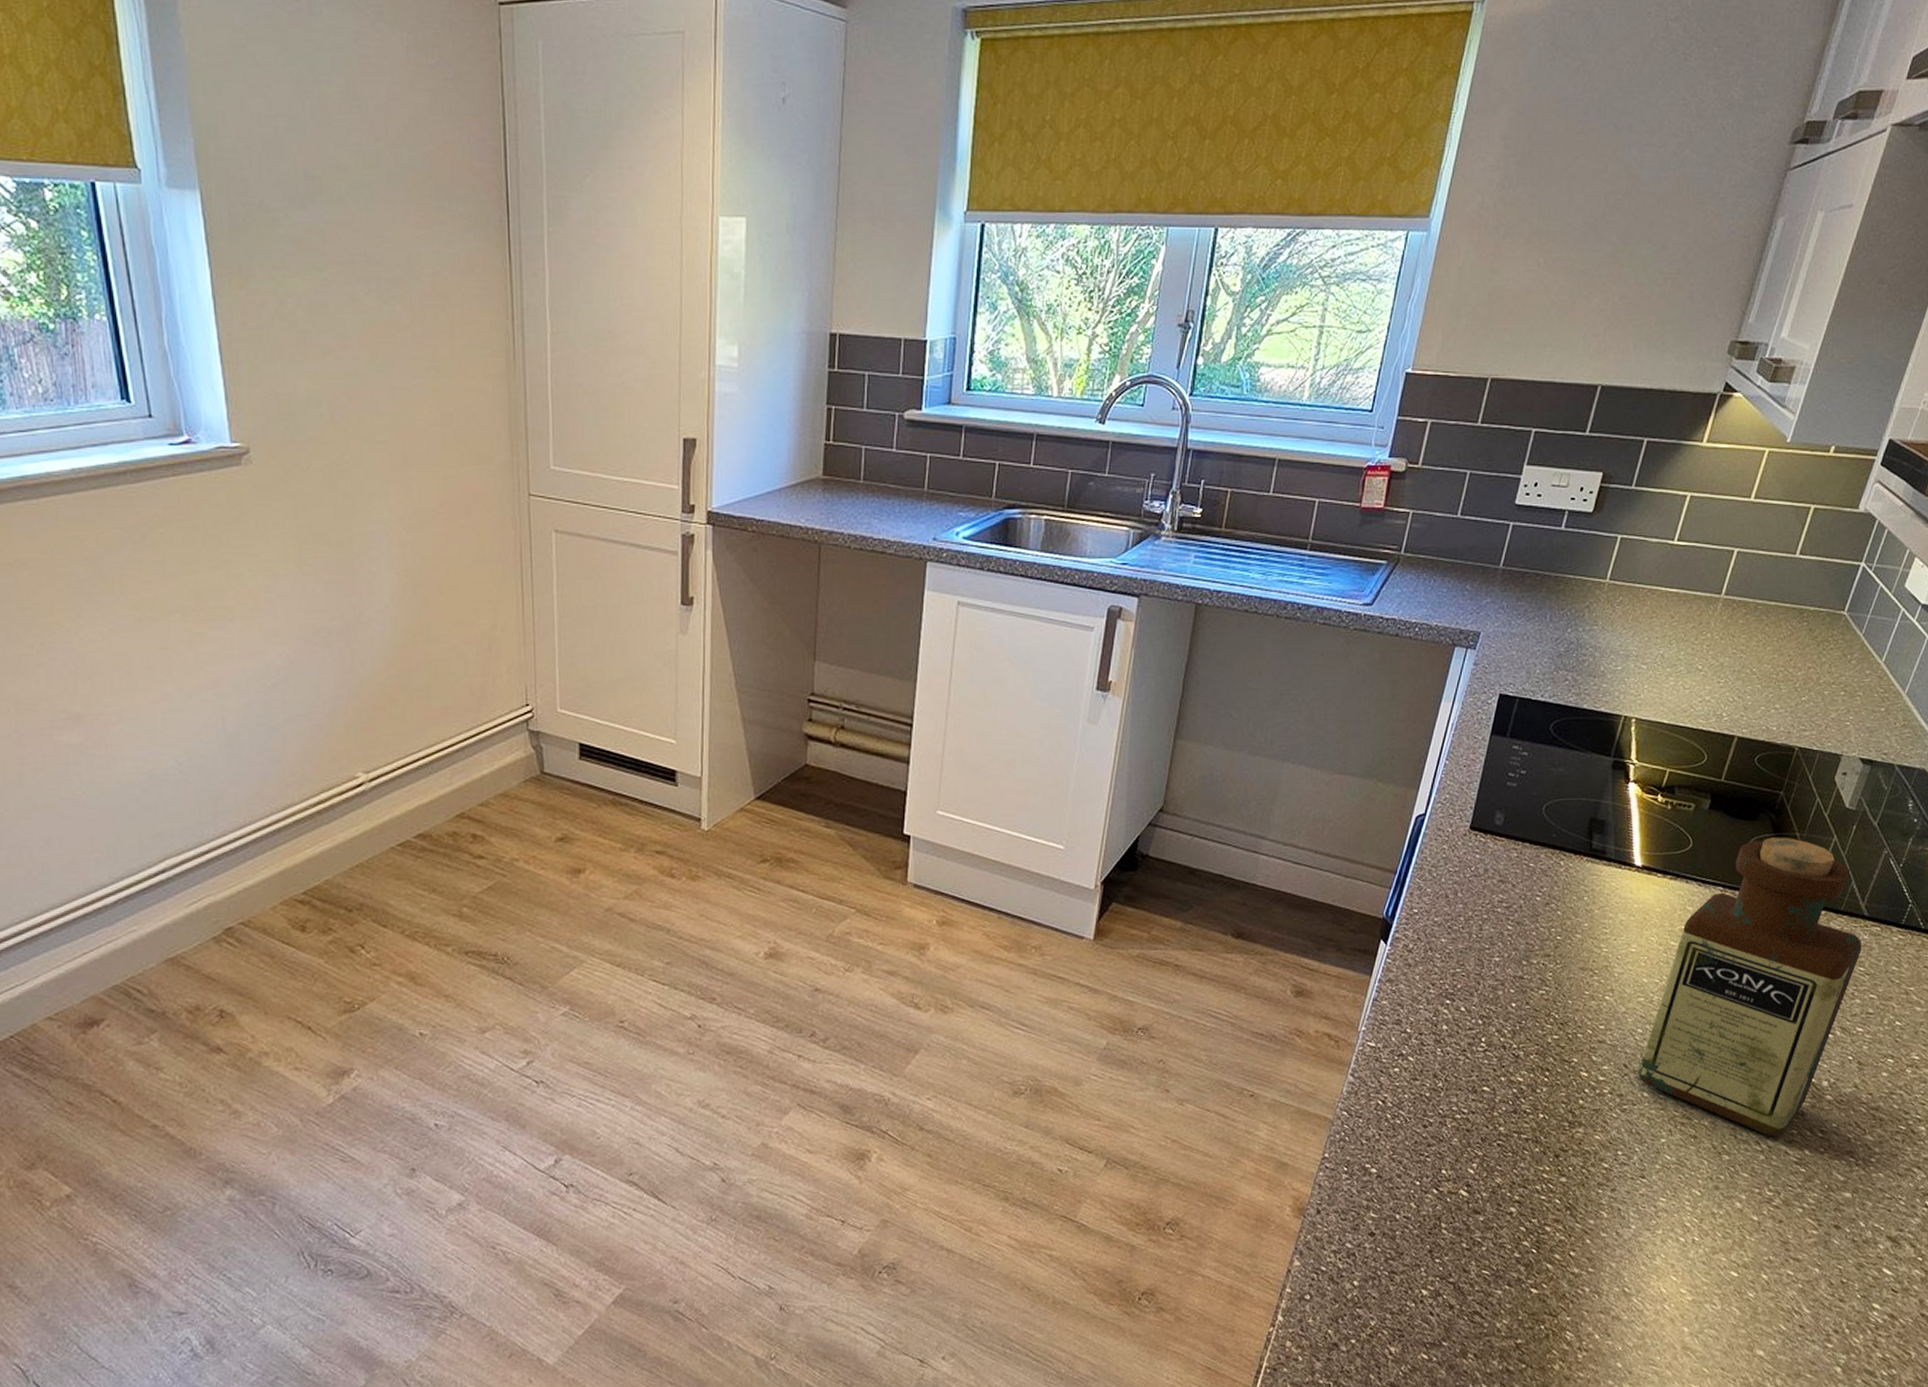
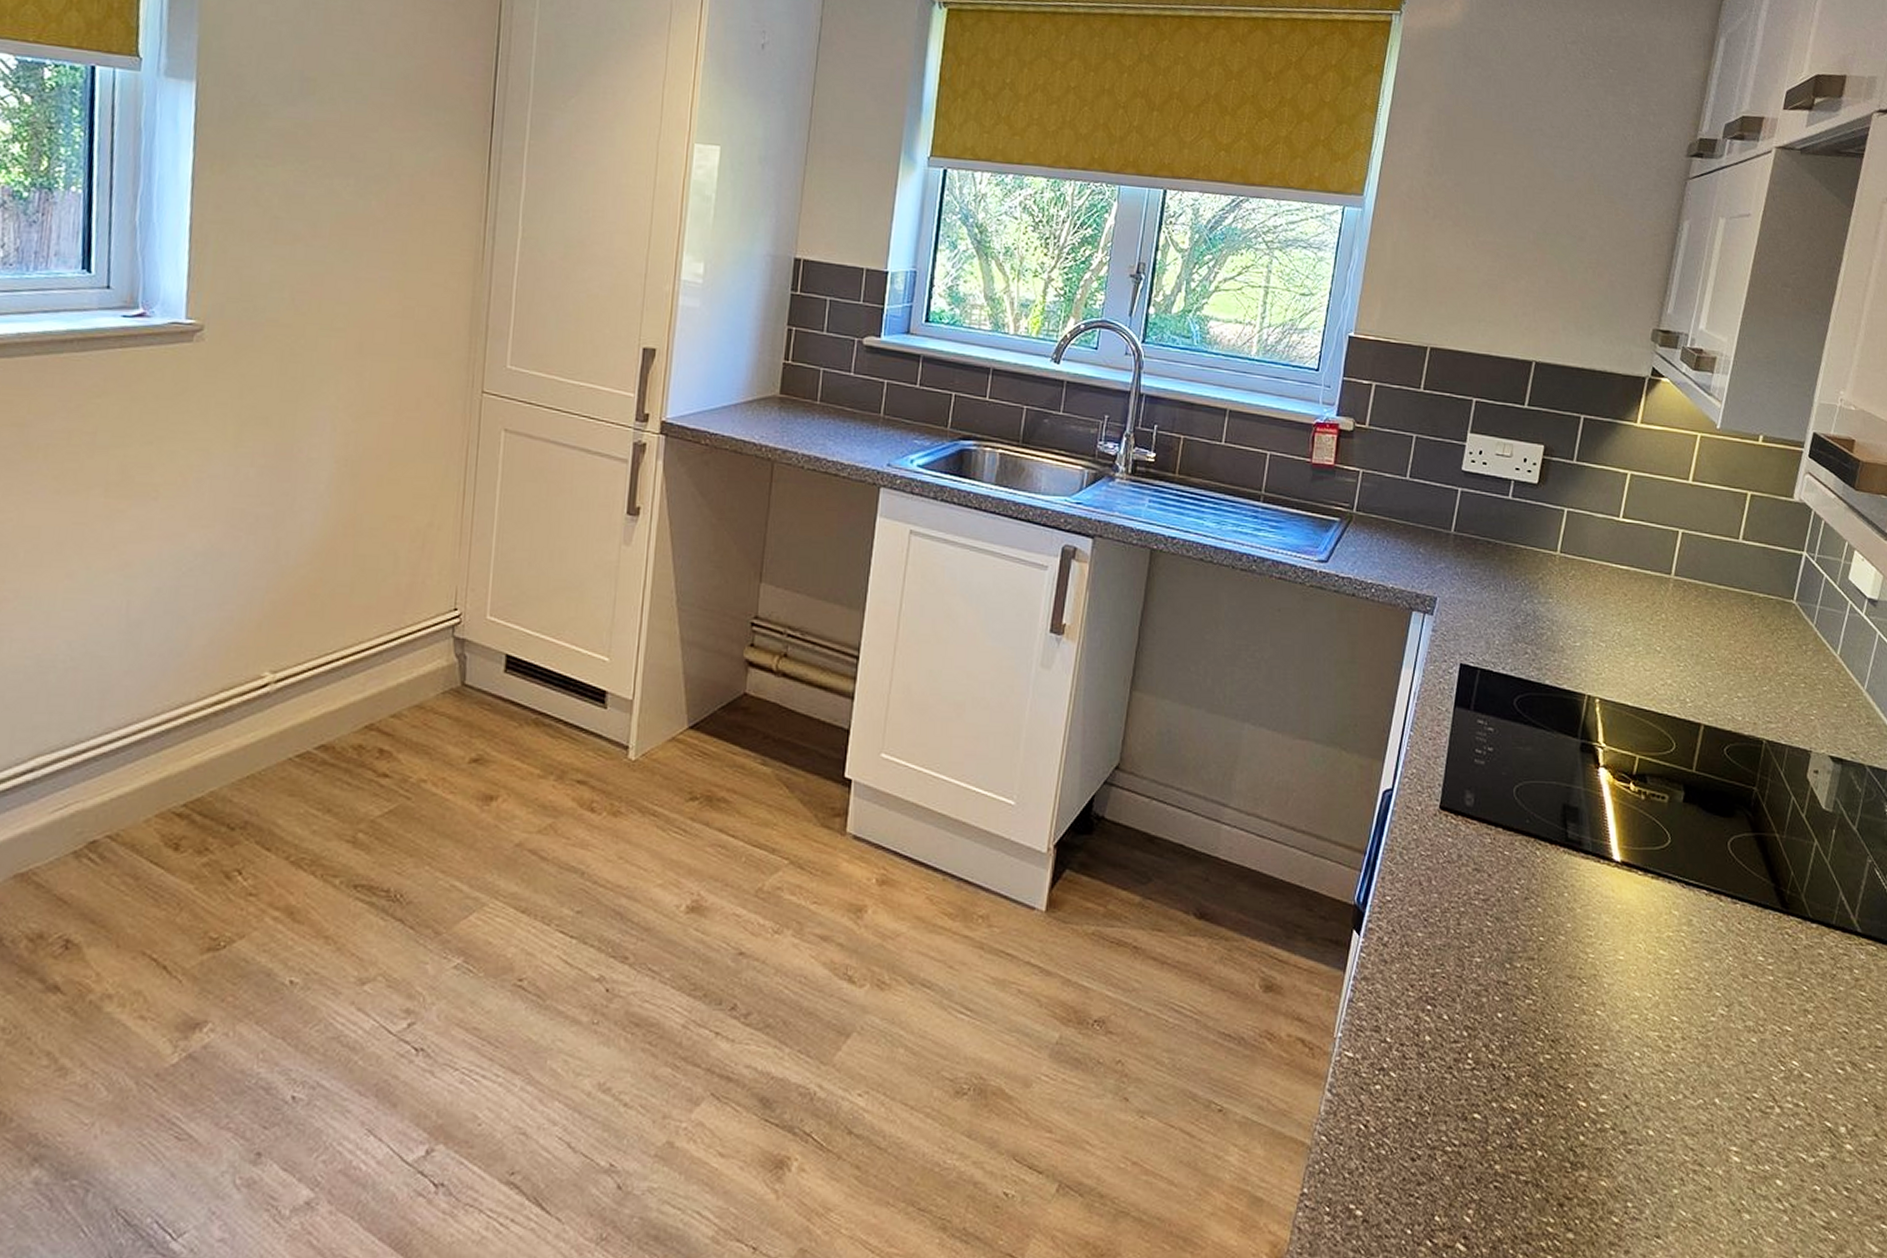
bottle: present [1638,837,1862,1137] -> none [1640,837,1860,1193]

